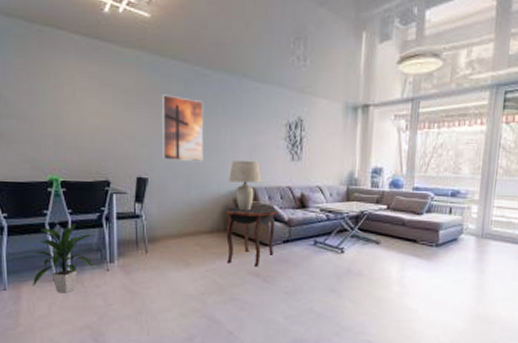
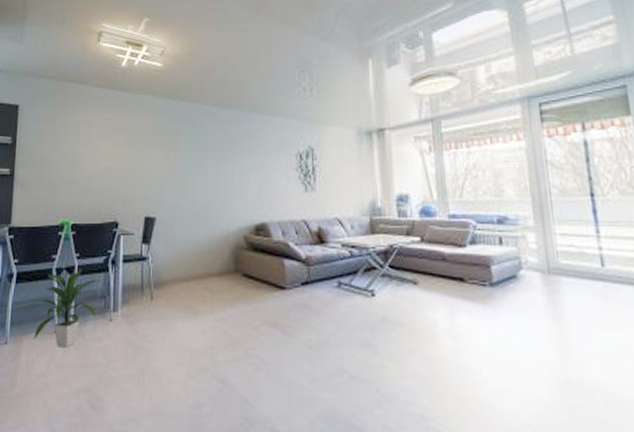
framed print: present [161,94,204,162] -> none [170,133,212,199]
side table: present [226,207,277,267] -> none [237,244,293,315]
lamp: present [229,161,262,211] -> none [239,195,274,249]

